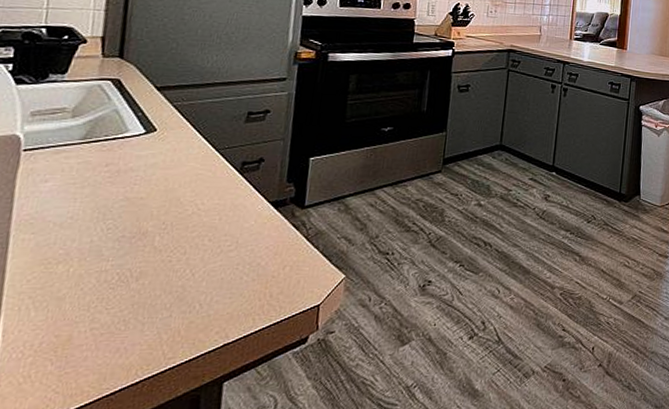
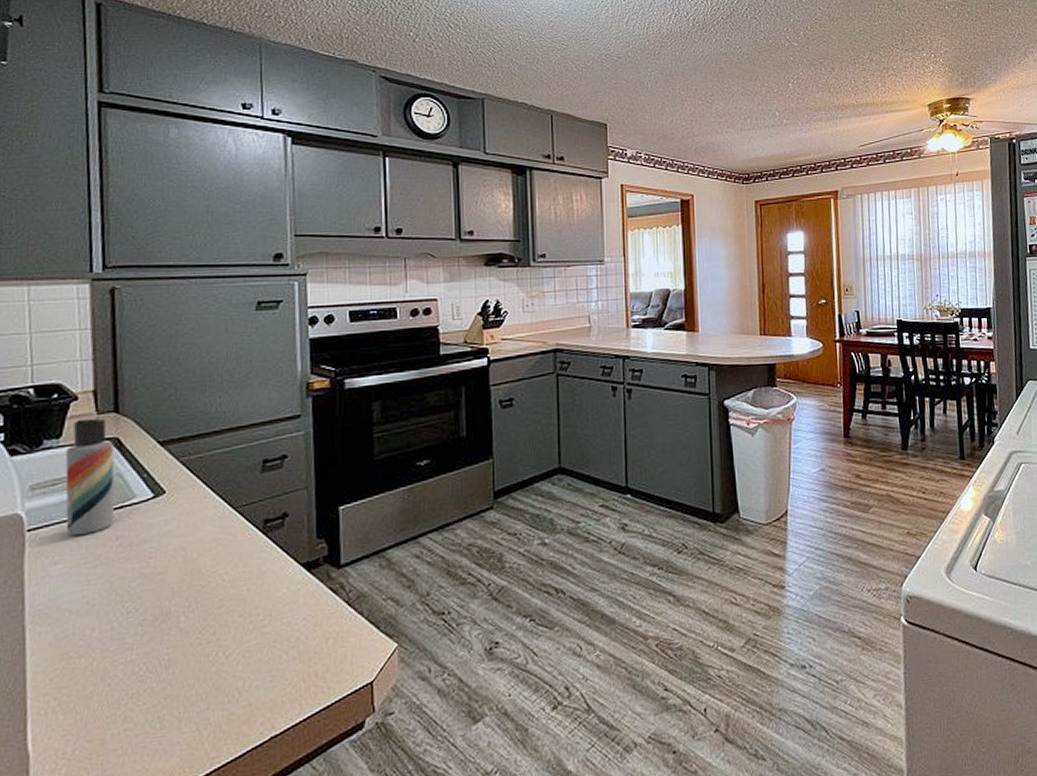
lotion bottle: none [60,60,115,158] -> present [65,418,115,535]

